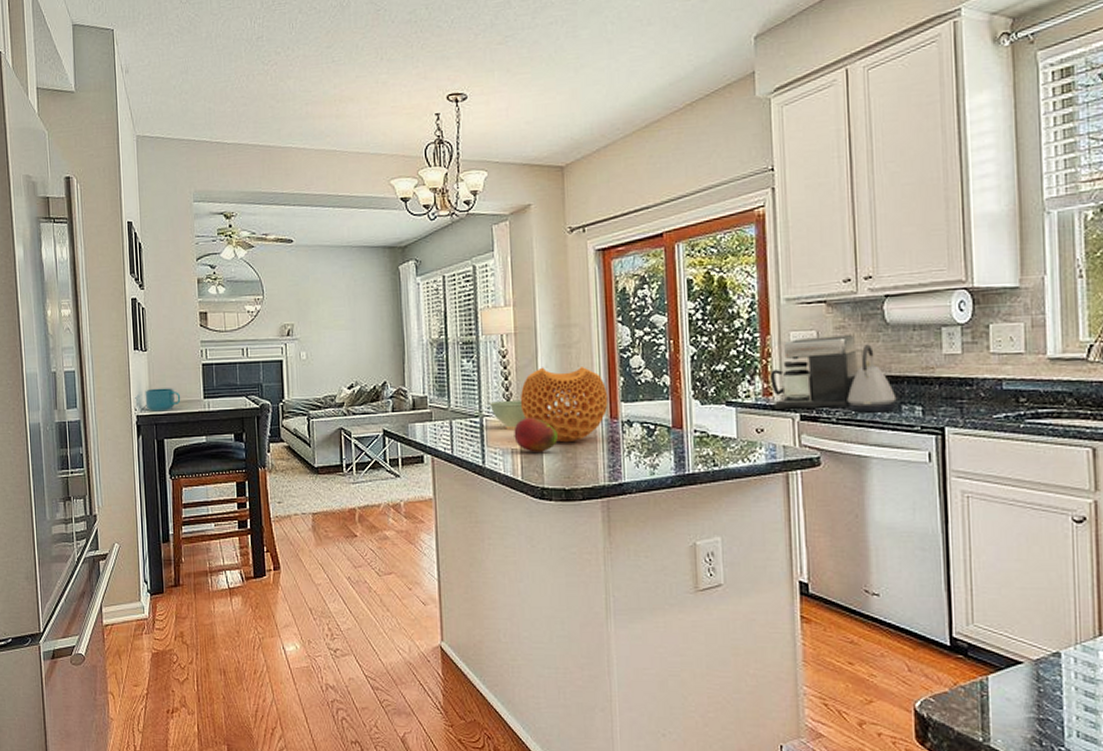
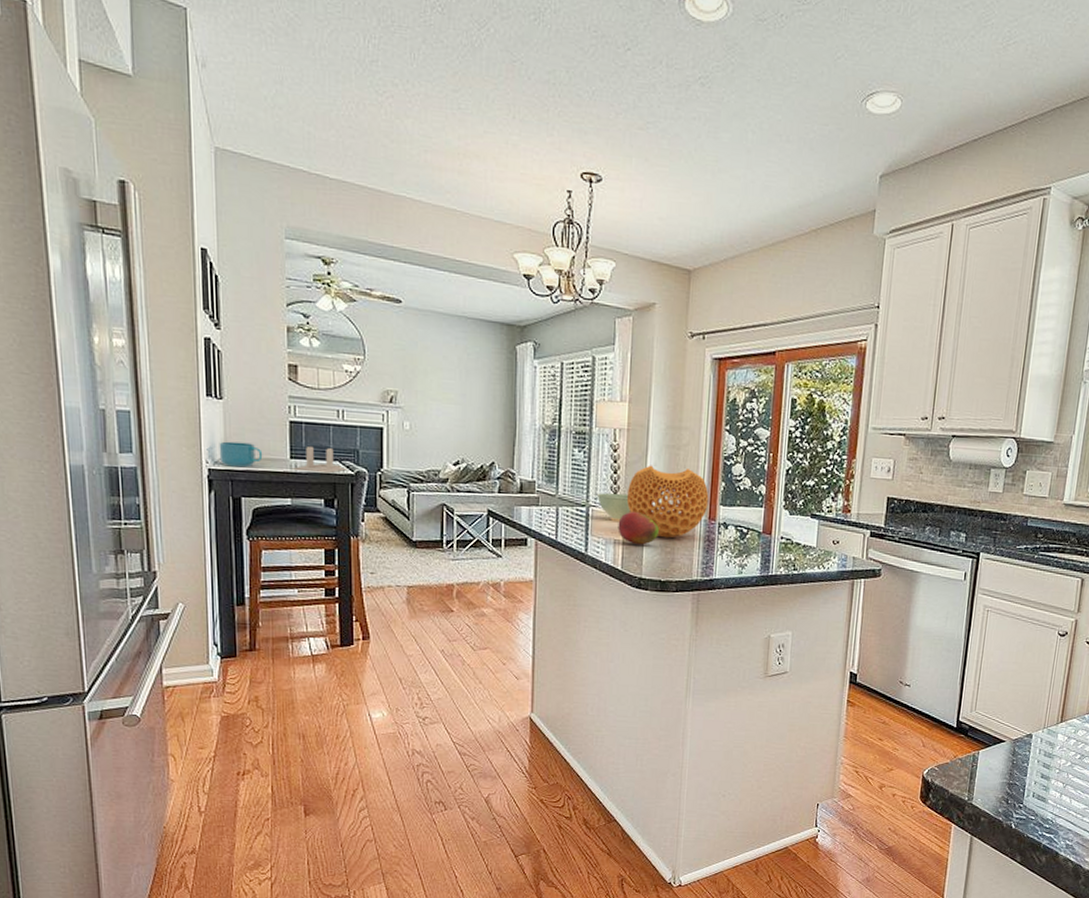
napkin holder: none [205,384,253,410] -> present [291,445,348,474]
coffee maker: present [770,335,858,411] -> none [850,464,925,530]
kettle: present [847,344,897,415] -> none [909,476,948,537]

